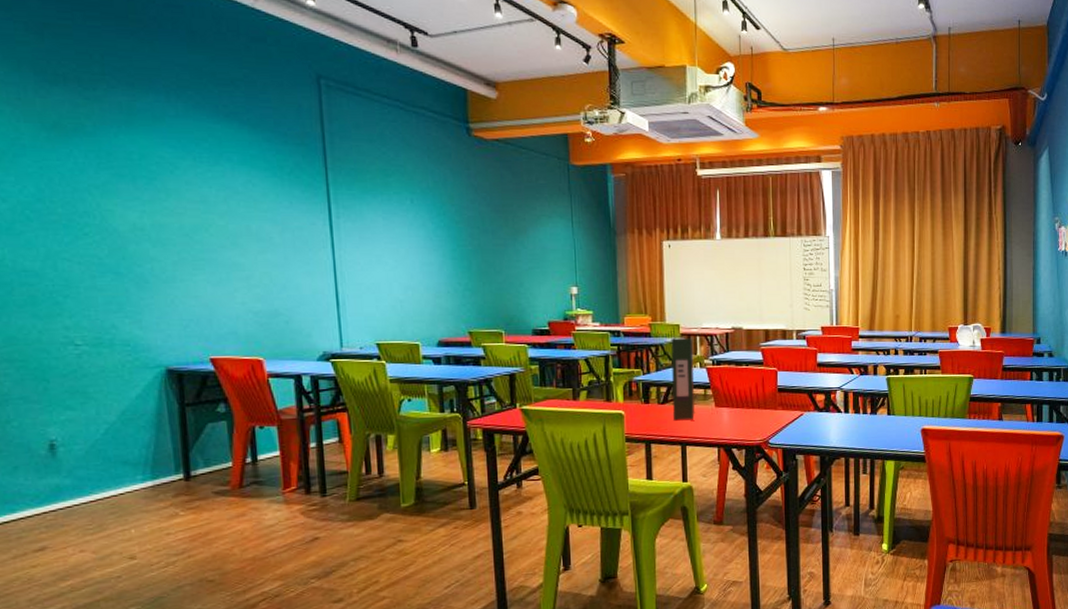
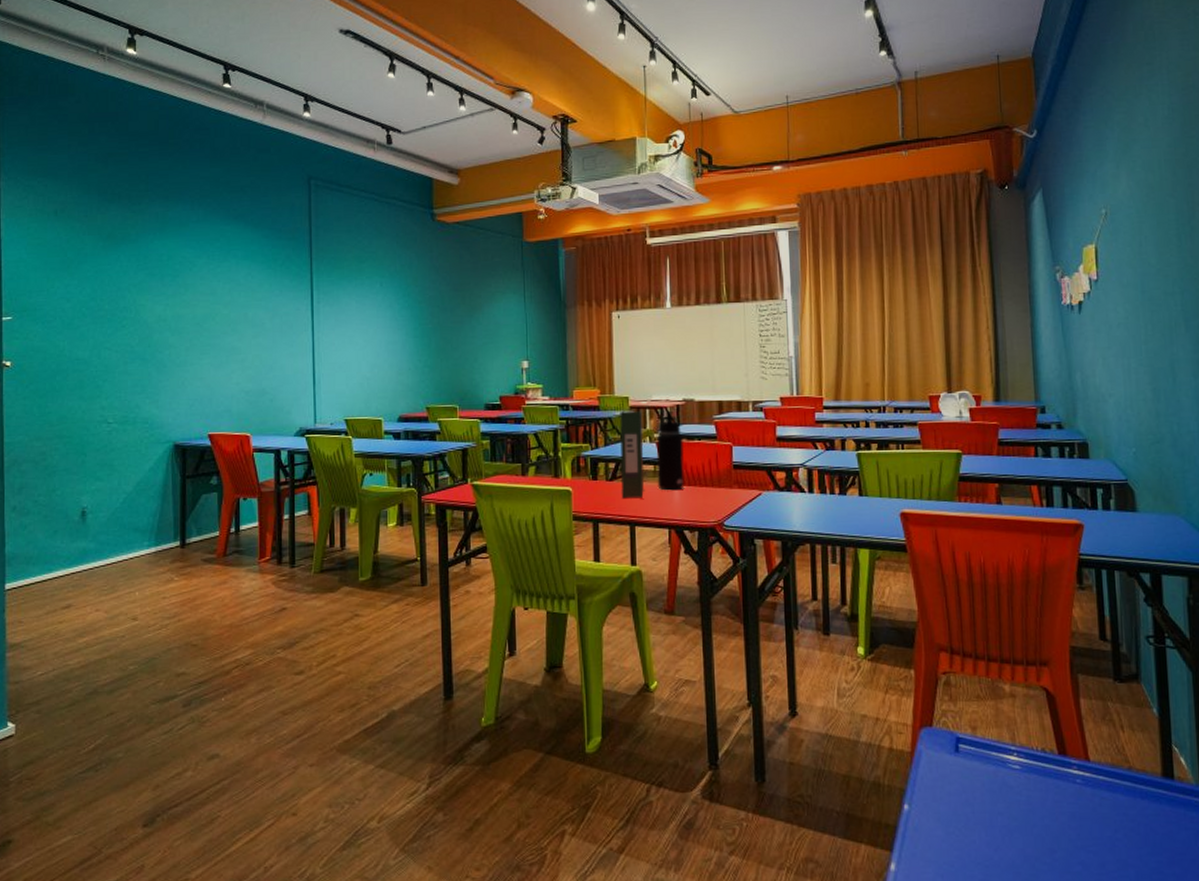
water bottle: none [706,338,733,412] -> present [656,410,685,490]

